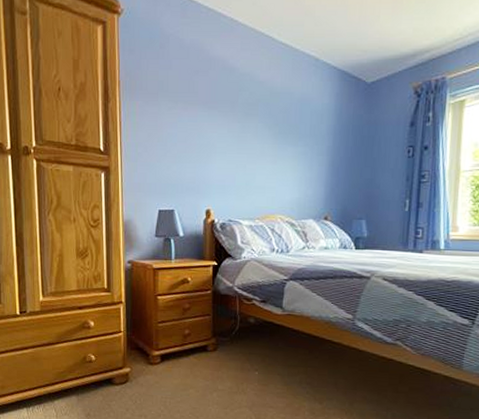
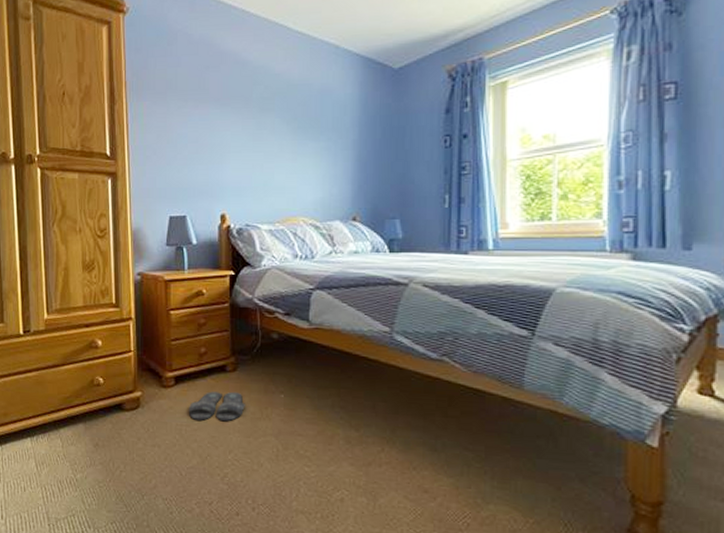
slippers: none [172,368,225,395] -> present [188,391,246,422]

